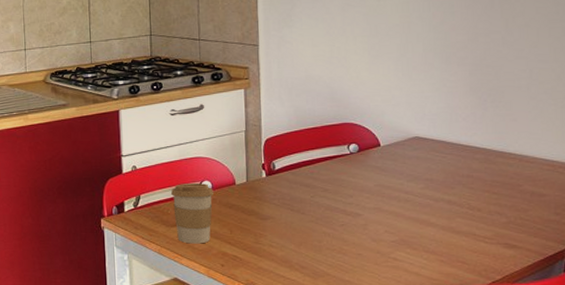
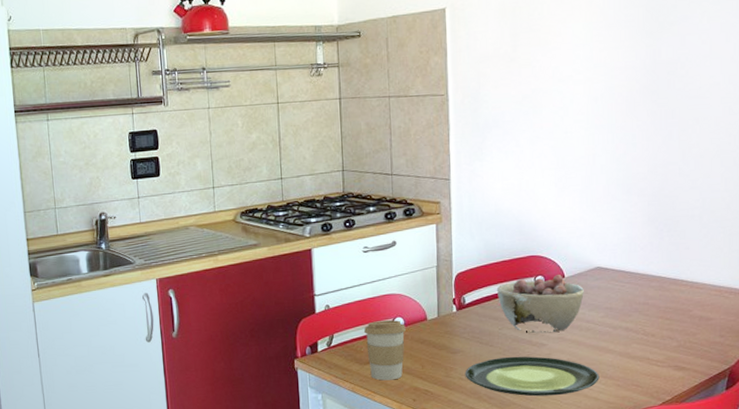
plate: none [275,225,421,269] -> present [465,356,600,397]
bowl: none [307,143,402,203] -> present [496,275,584,333]

